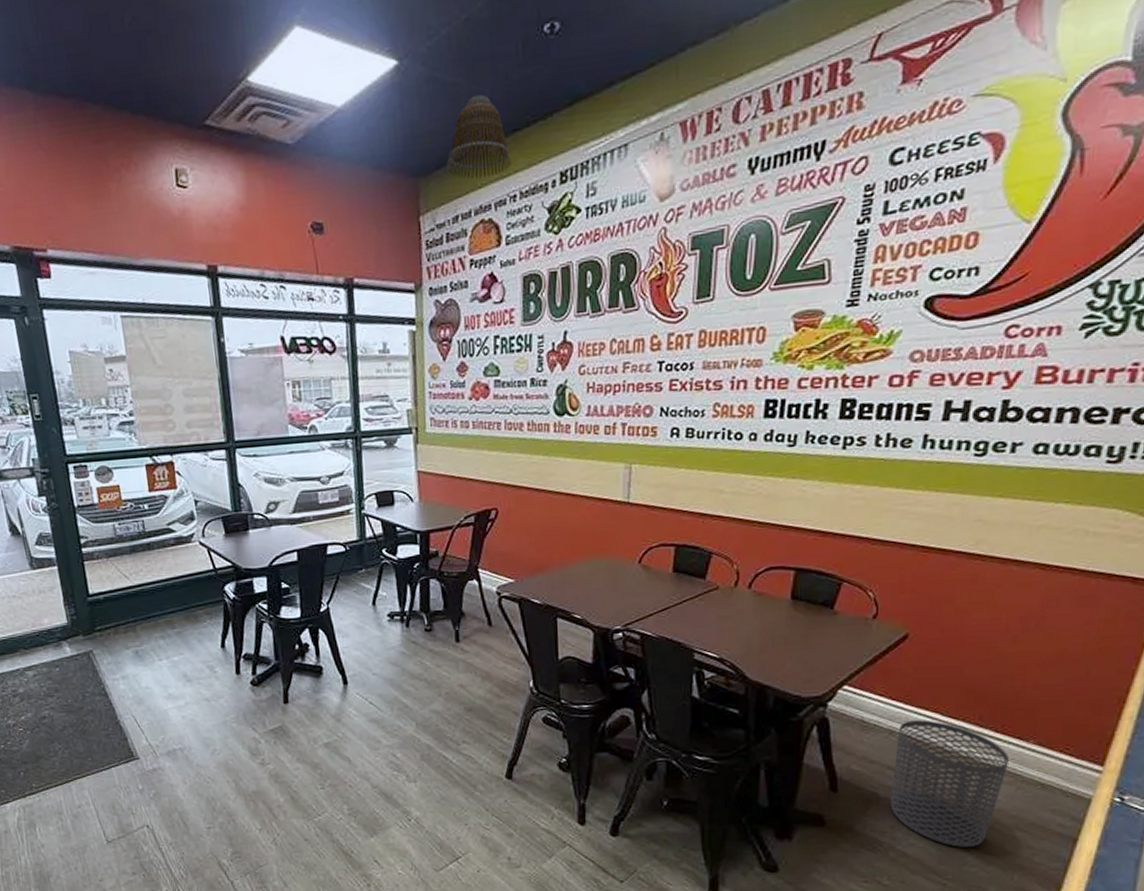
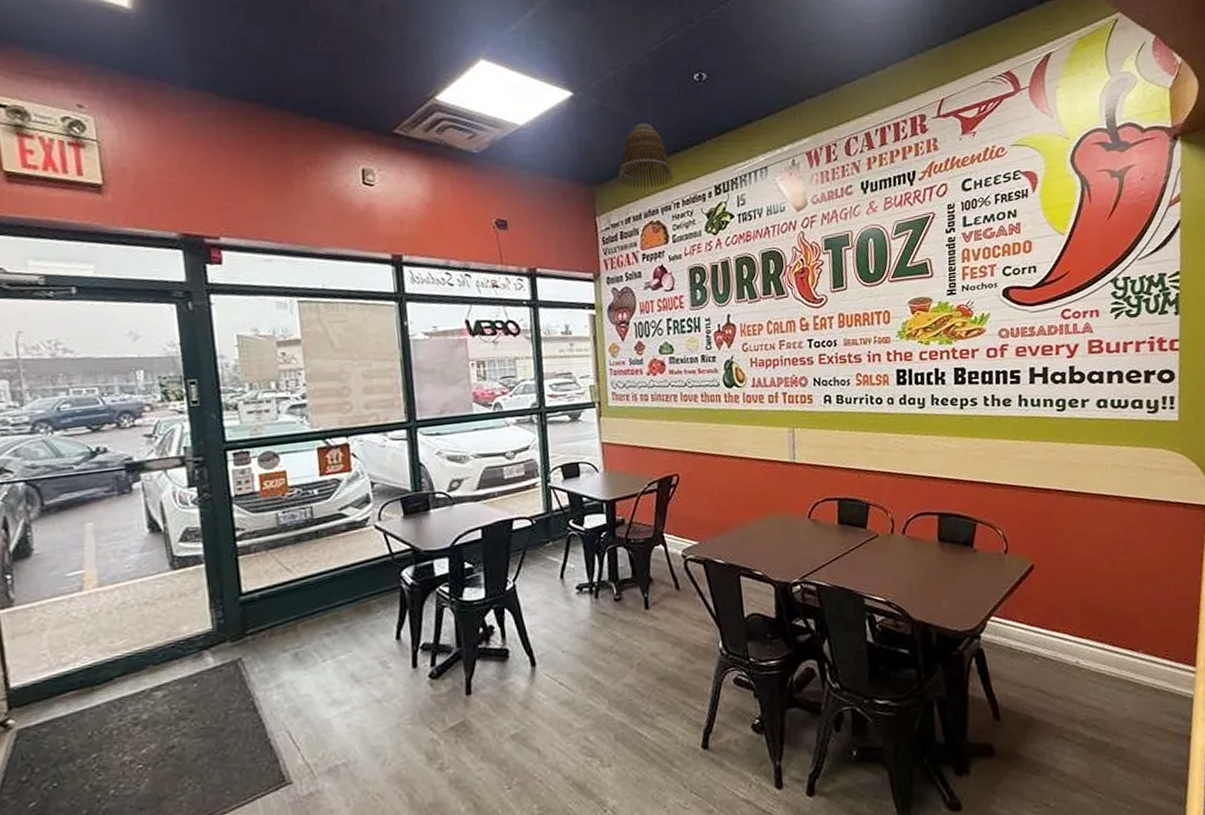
waste bin: present [890,720,1010,847] -> none [1040,641,1128,759]

